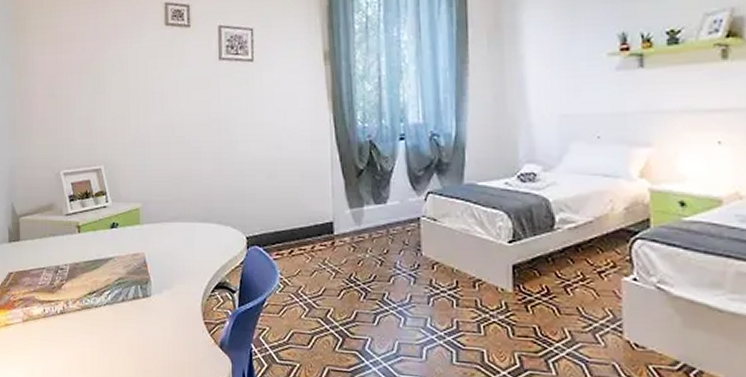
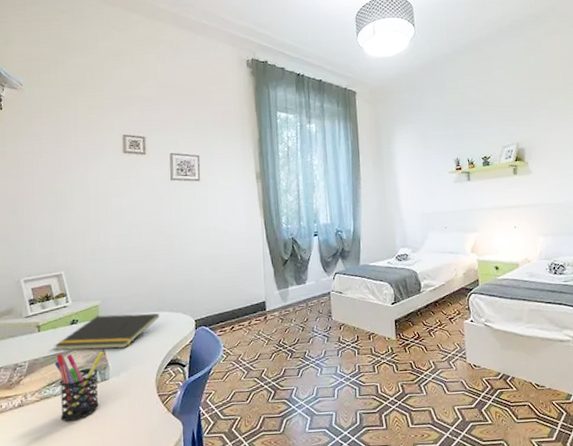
notepad: none [94,221,205,262] -> present [54,313,159,351]
pen holder: none [95,259,145,339] -> present [54,352,103,422]

